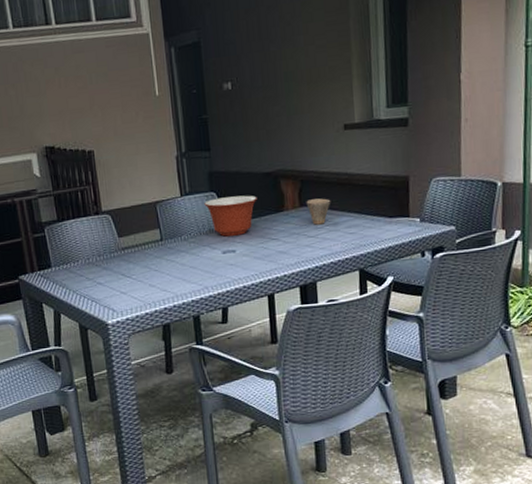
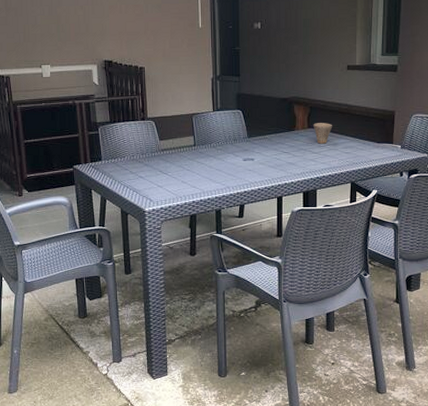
mixing bowl: present [204,195,257,237] -> none [232,115,274,147]

